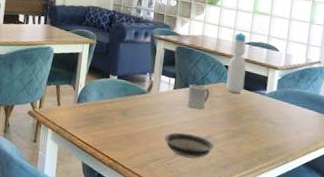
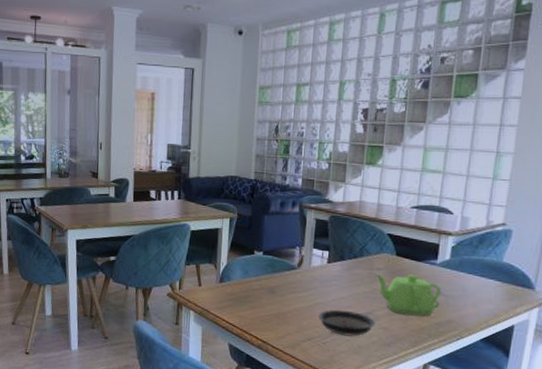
cup: present [187,84,210,110] -> none [343,256,370,284]
teapot: none [214,101,270,142] -> present [375,274,442,317]
bottle: present [226,31,246,94] -> none [389,194,413,265]

